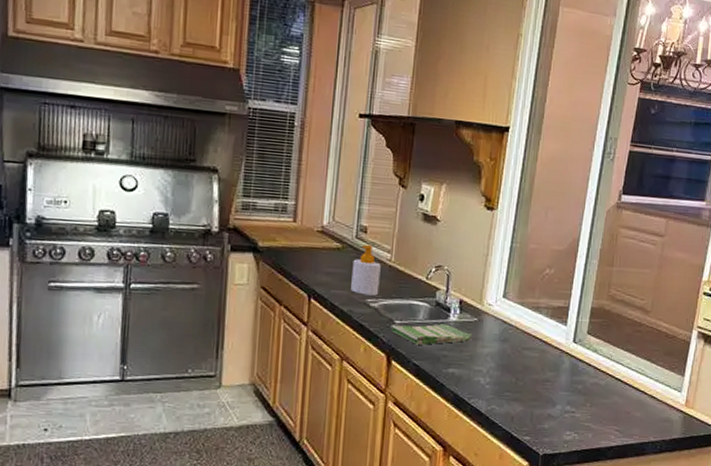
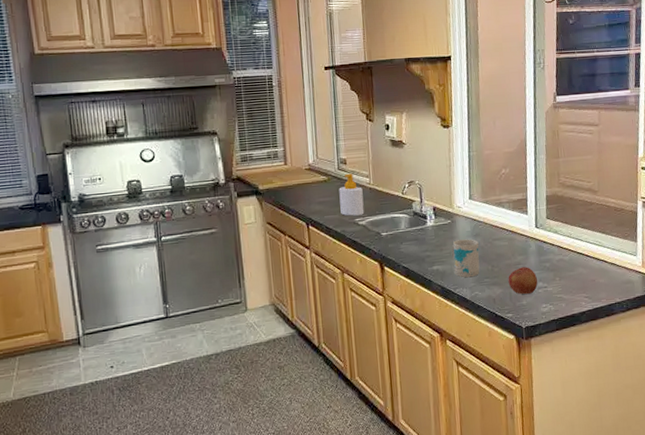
dish towel: present [390,323,472,346] -> none [379,229,448,251]
mug: none [471,342,505,388] -> present [451,239,480,278]
apple: none [531,385,565,418] -> present [508,267,538,295]

